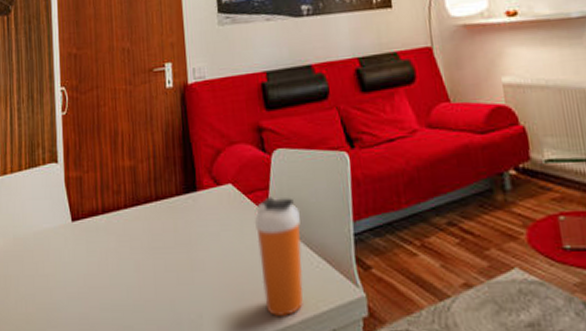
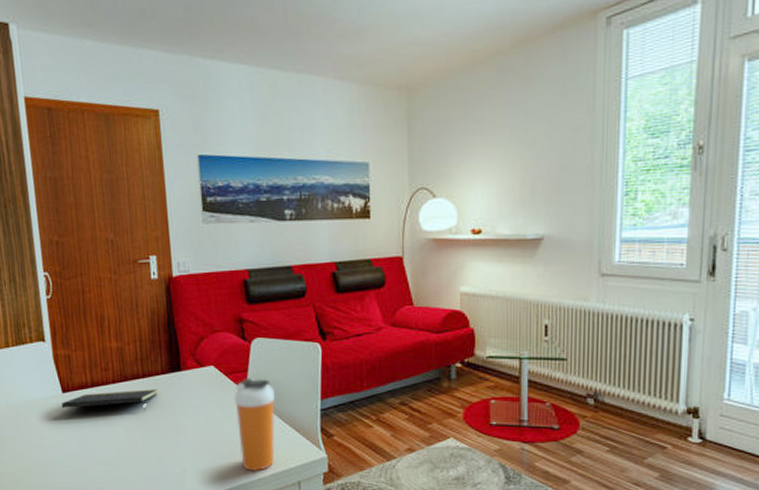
notepad: none [69,214,171,242] -> present [61,389,158,412]

